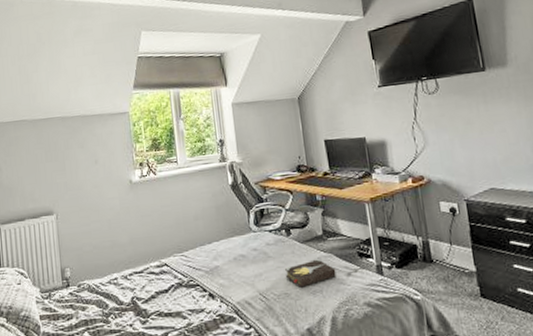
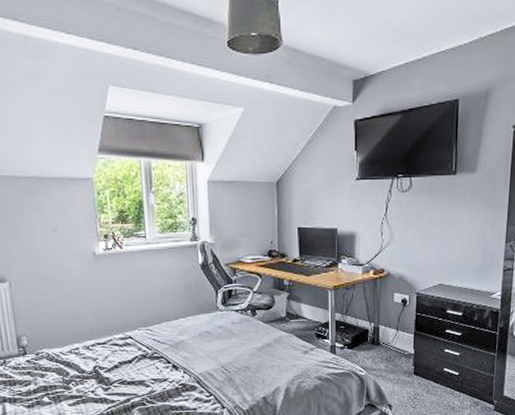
hardback book: present [284,259,337,289] -> none [246,338,294,363]

